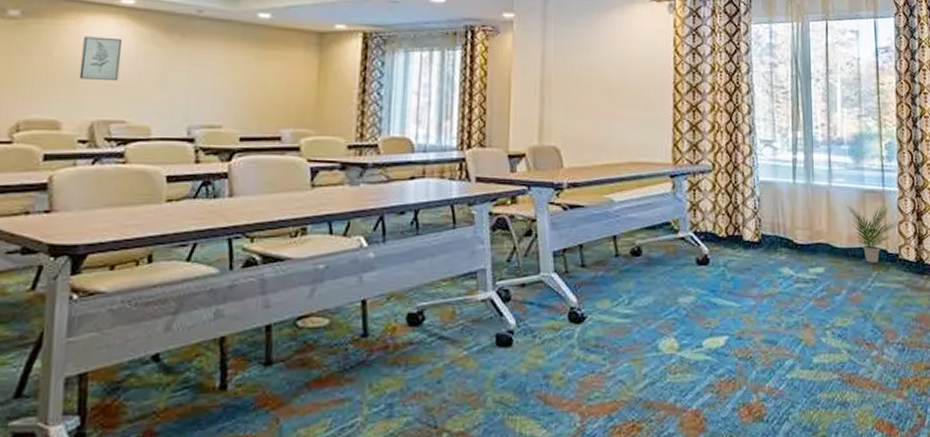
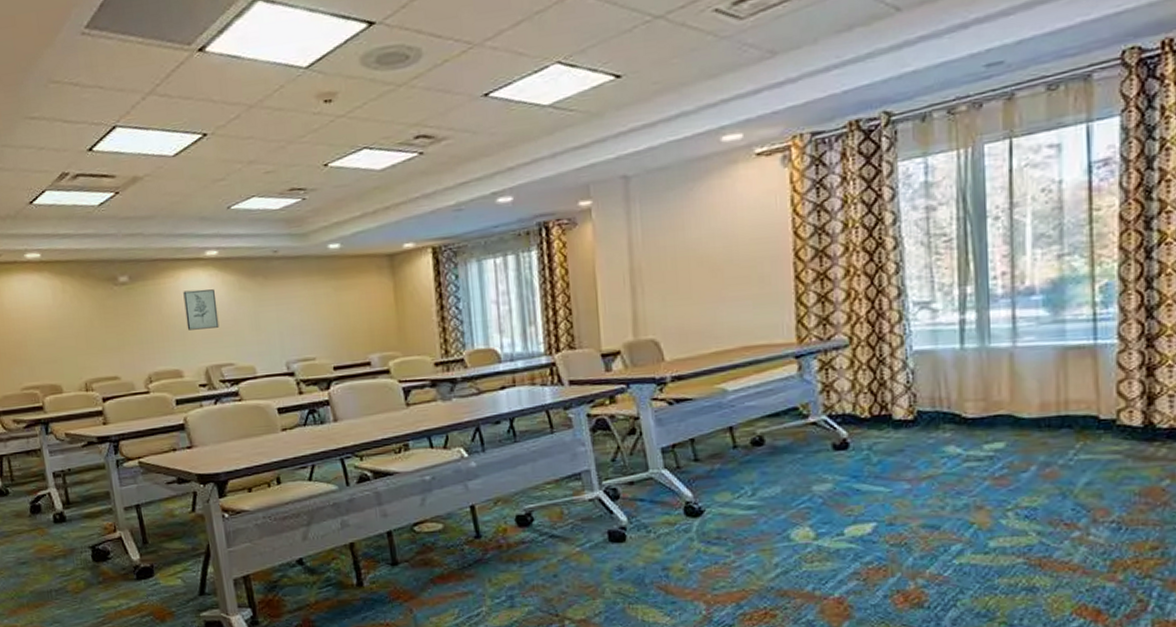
potted plant: present [847,205,899,263] -> none [1039,362,1118,433]

